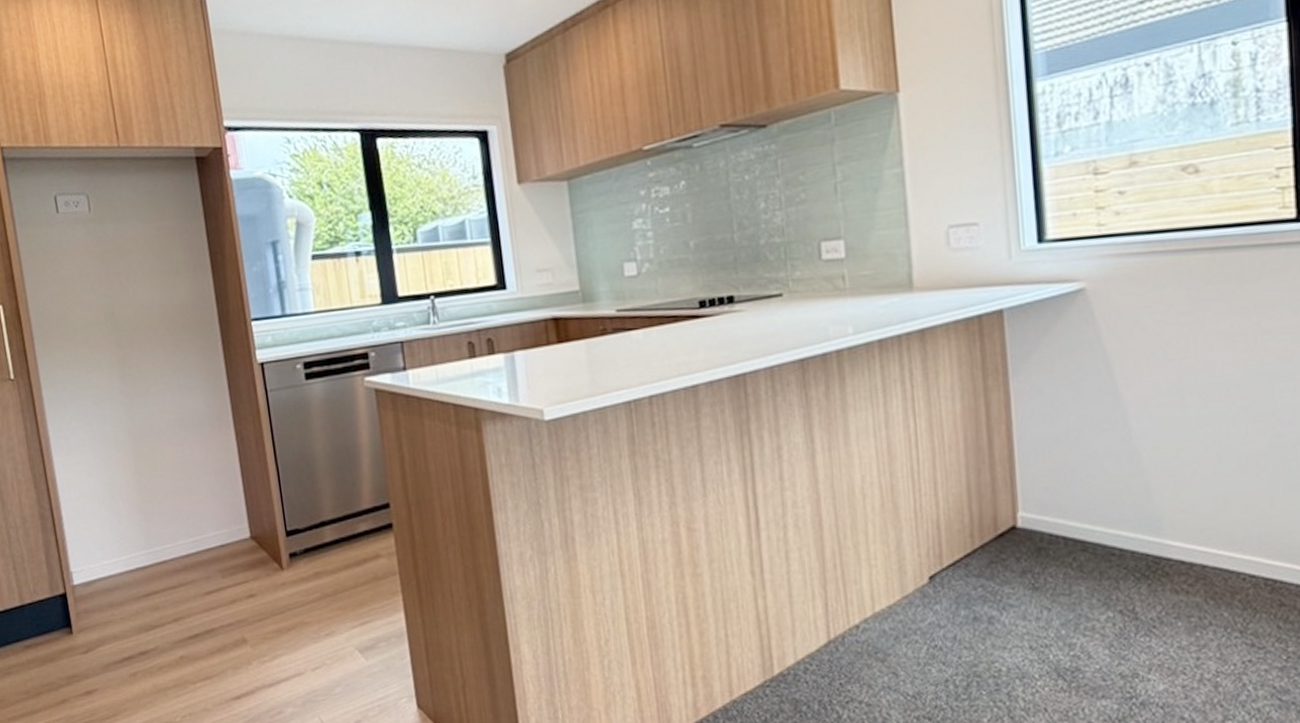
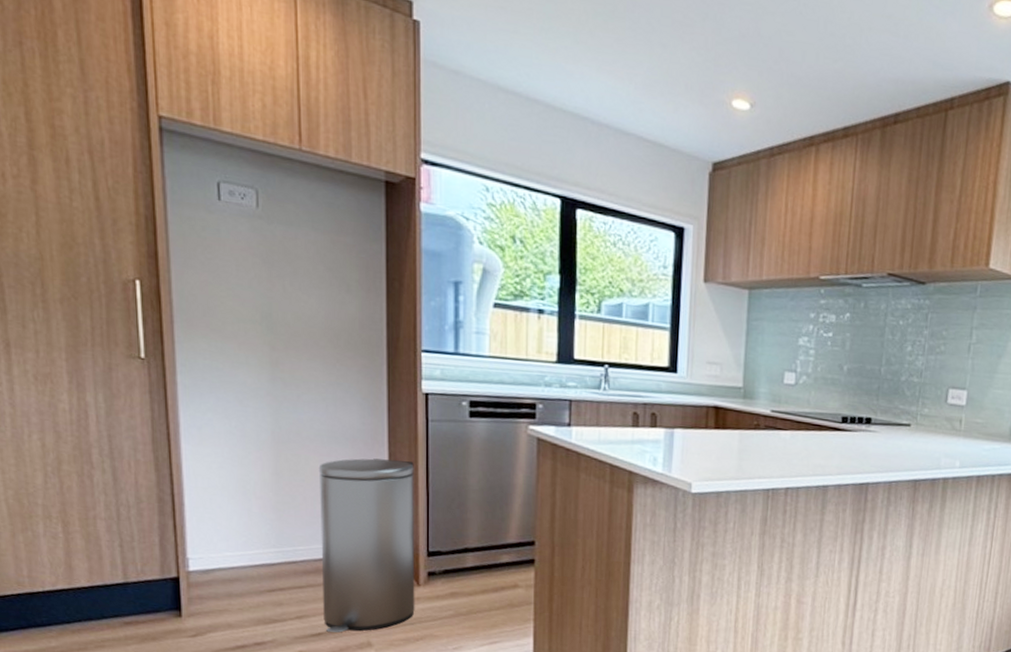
pedal bin: none [173,437,283,633] -> present [318,458,415,634]

